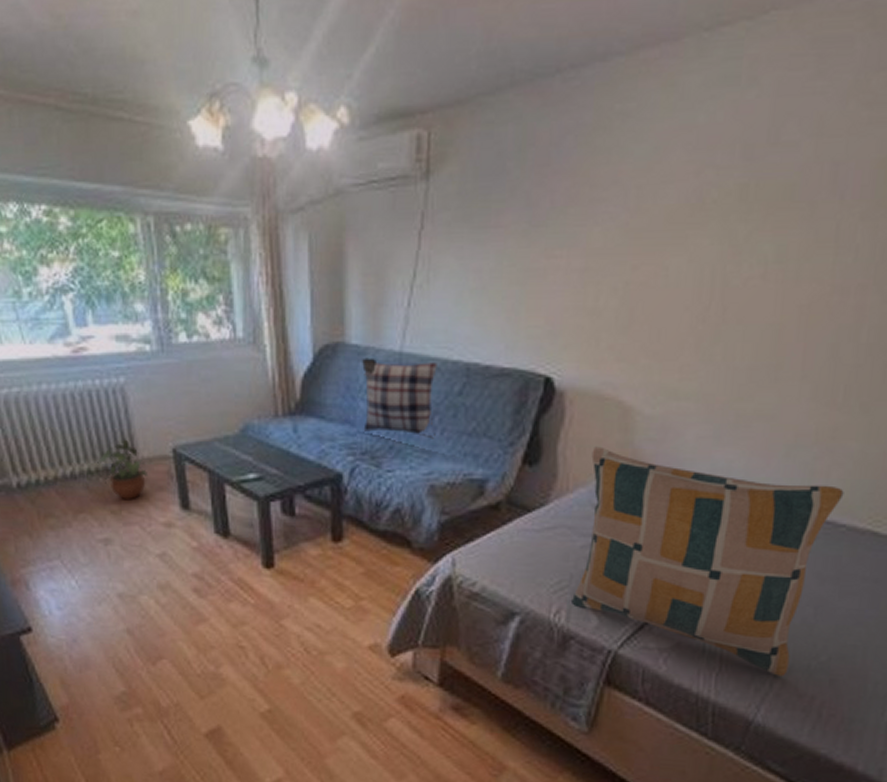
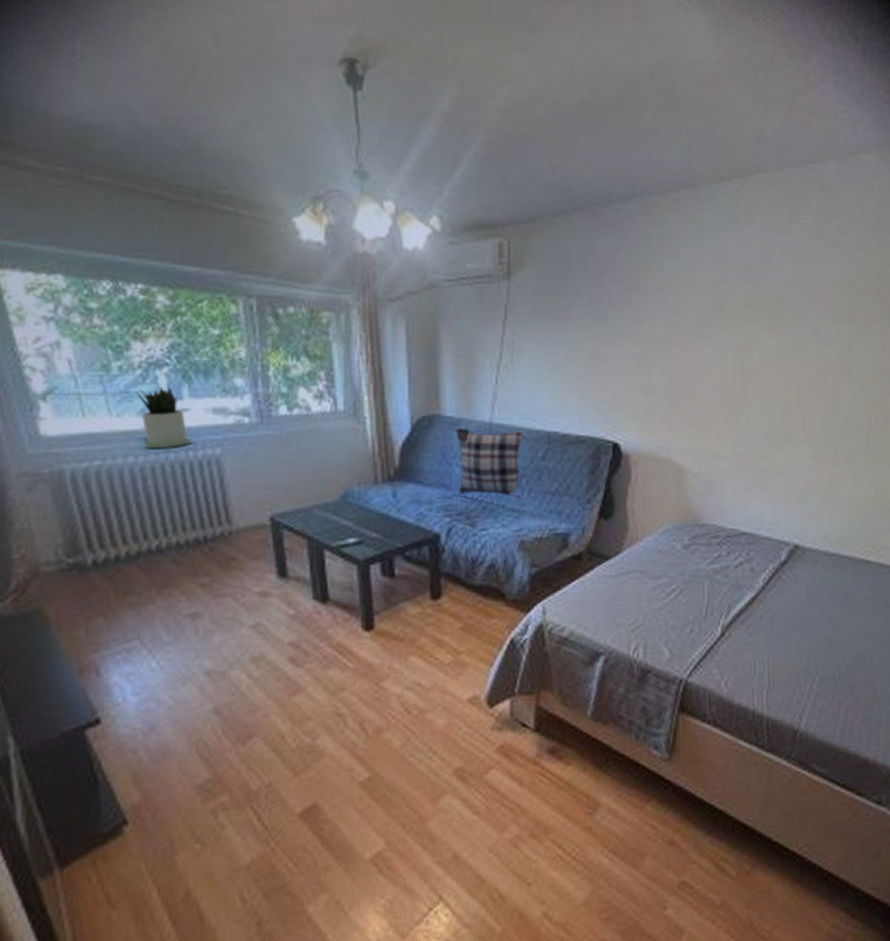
planter: none [43,314,98,377] -> present [134,388,192,449]
potted plant: present [97,439,147,500] -> none [187,509,242,572]
pillow: present [572,446,844,677] -> none [647,500,843,688]

